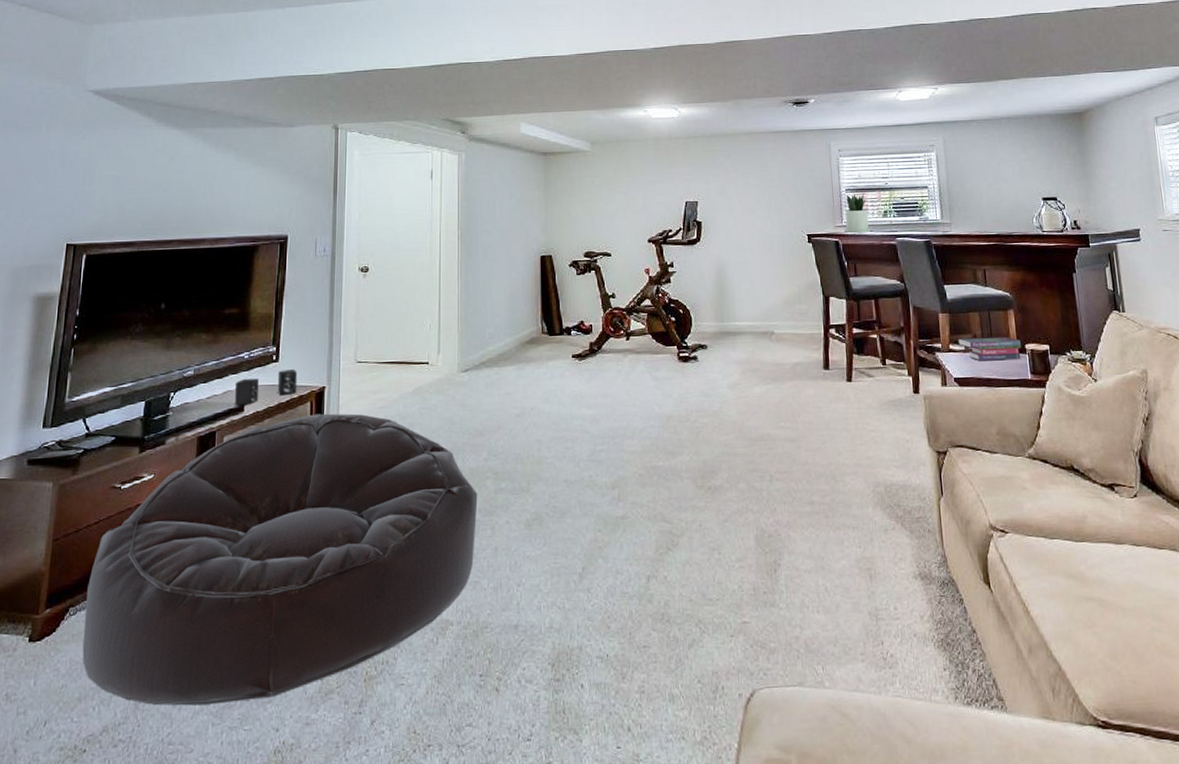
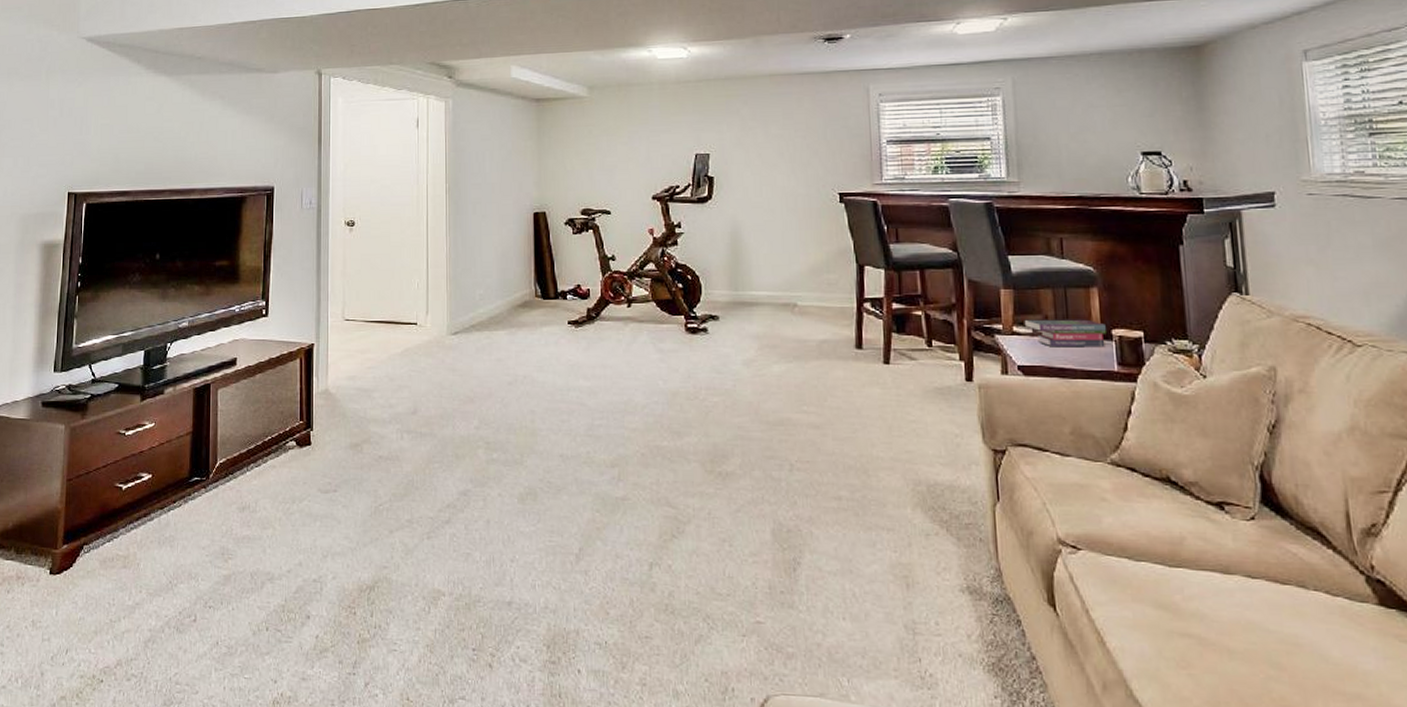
beanbag: present [82,413,478,706] -> none [96,371,469,651]
speaker: present [235,368,298,405] -> none [227,324,287,359]
planter: present [843,193,871,234] -> none [883,146,917,193]

